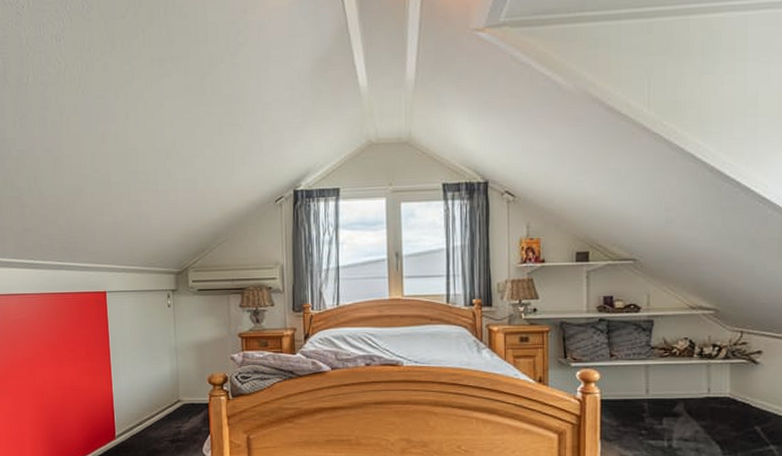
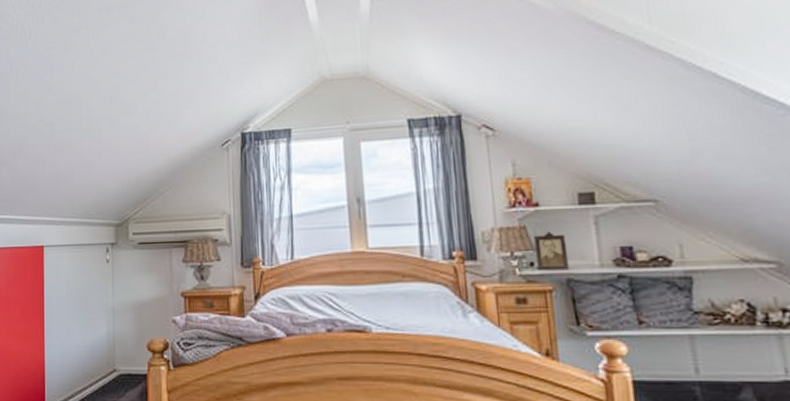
photo frame: none [538,283,564,316] -> present [533,231,570,271]

